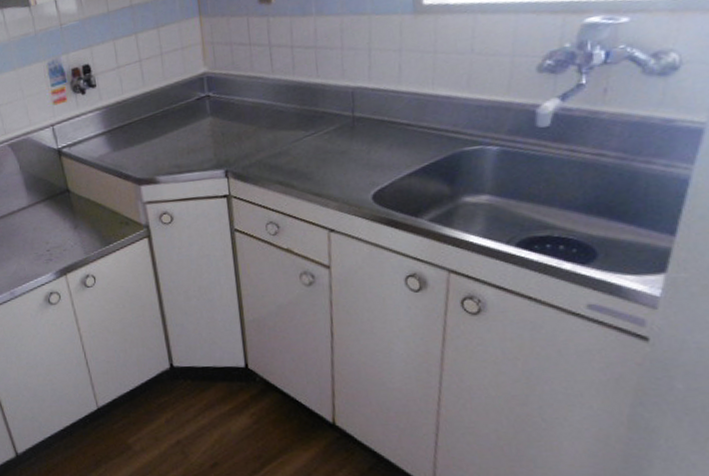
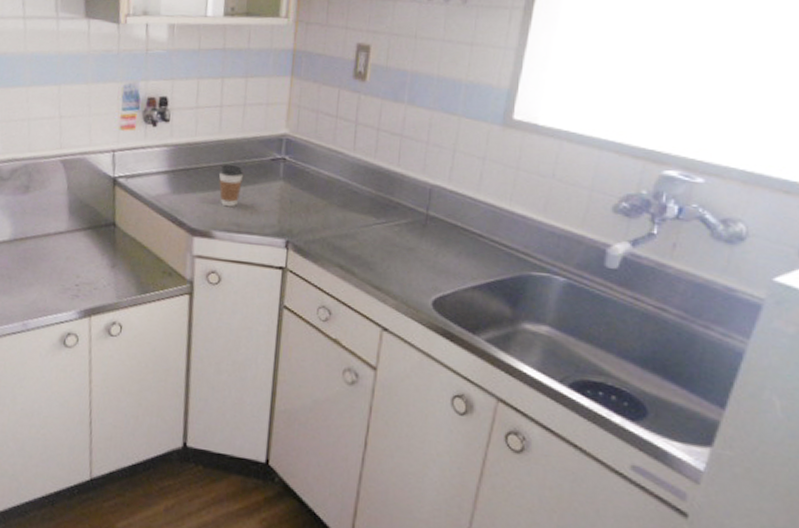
coffee cup: none [150,112,175,153] -> present [218,164,243,207]

